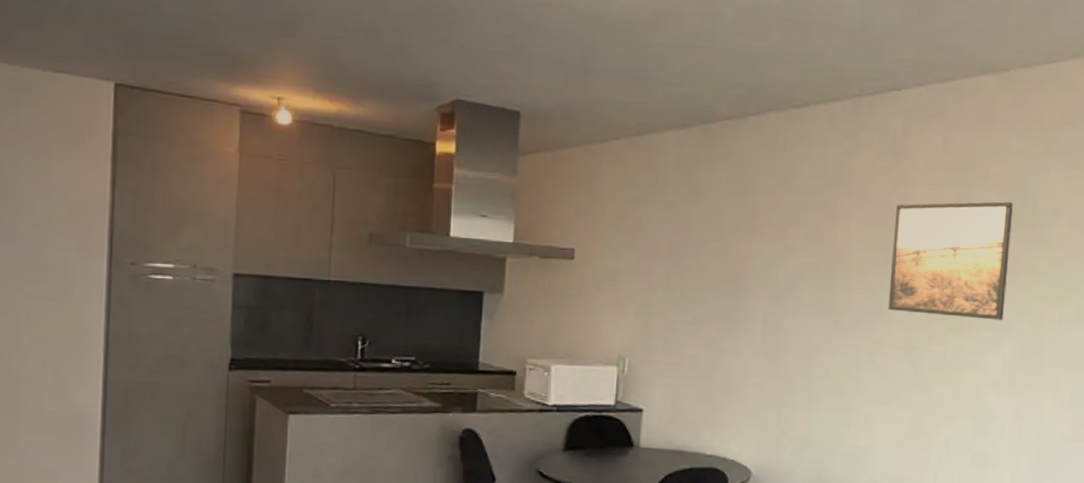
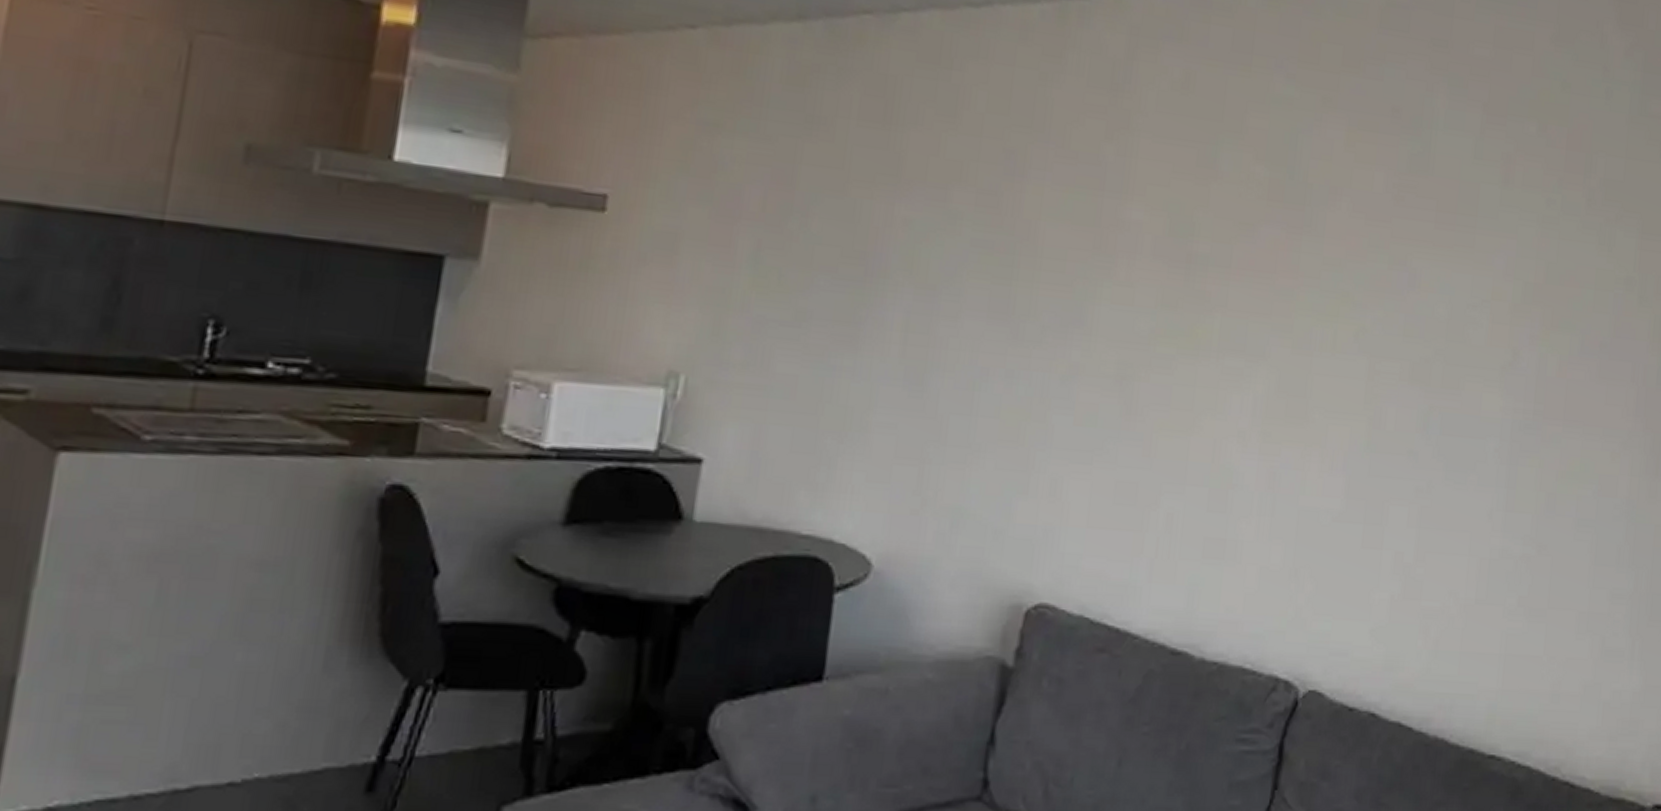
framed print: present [888,201,1014,321] -> none [1092,162,1277,343]

